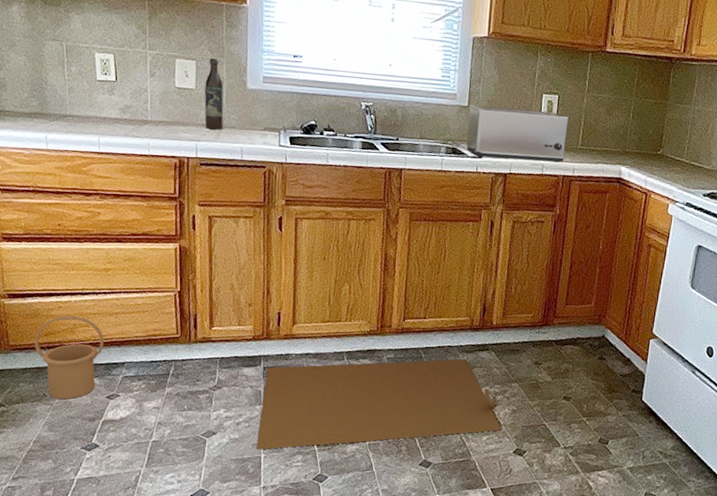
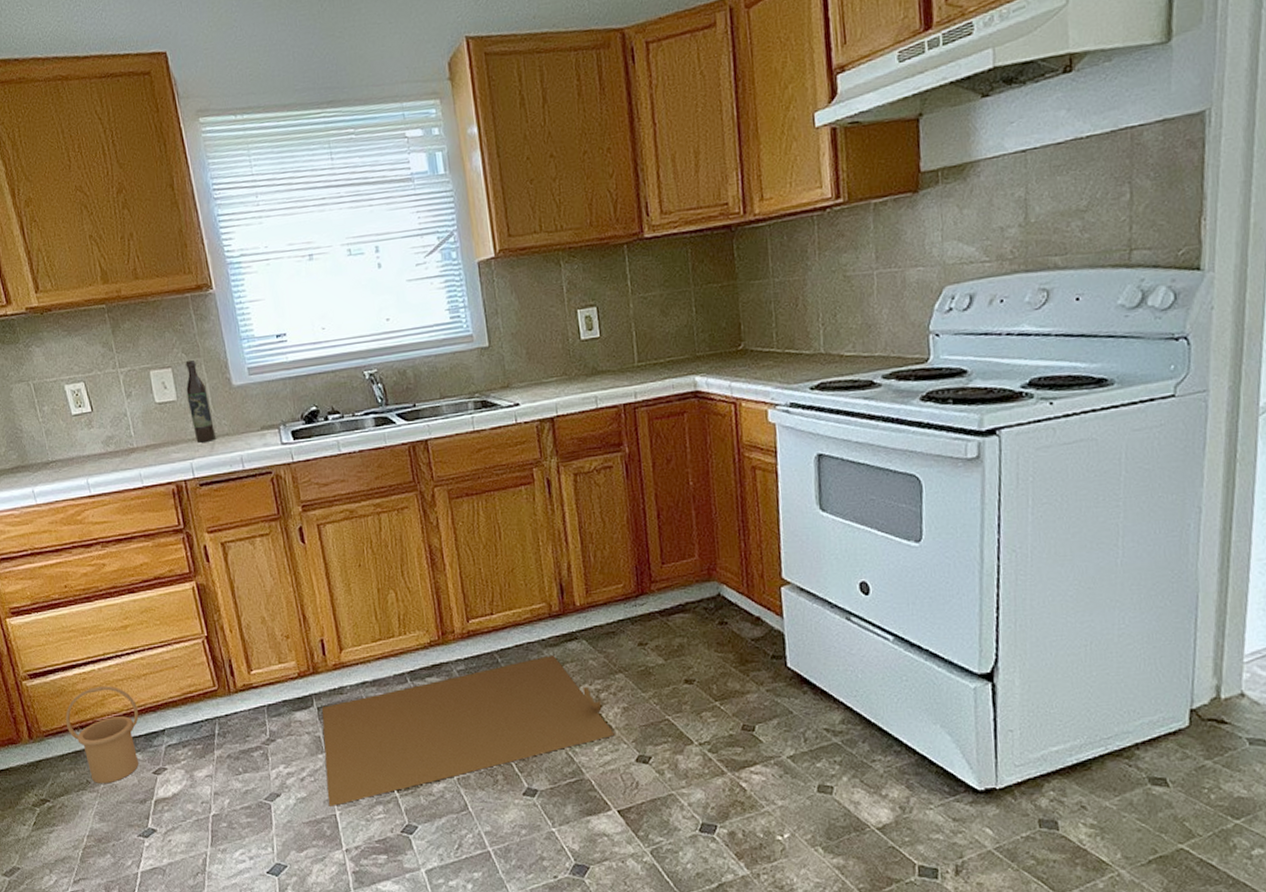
toaster: present [466,104,570,163] -> none [491,328,621,406]

